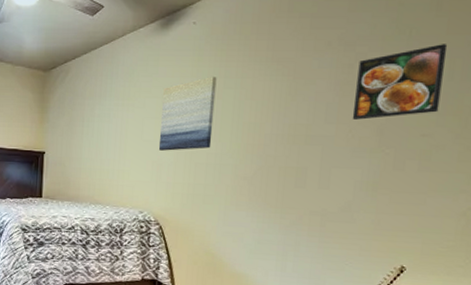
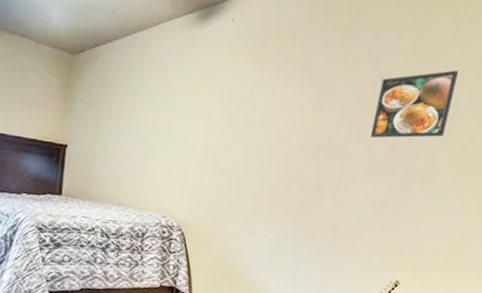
wall art: present [158,77,217,151] -> none [187,79,250,155]

